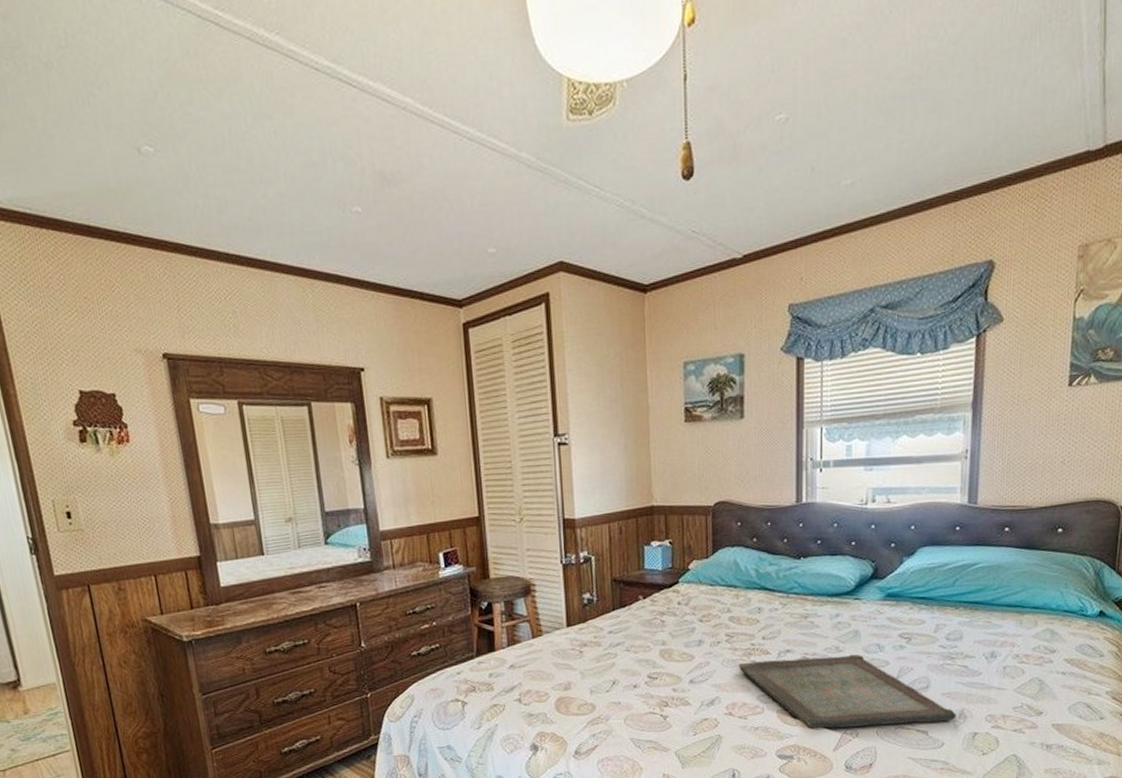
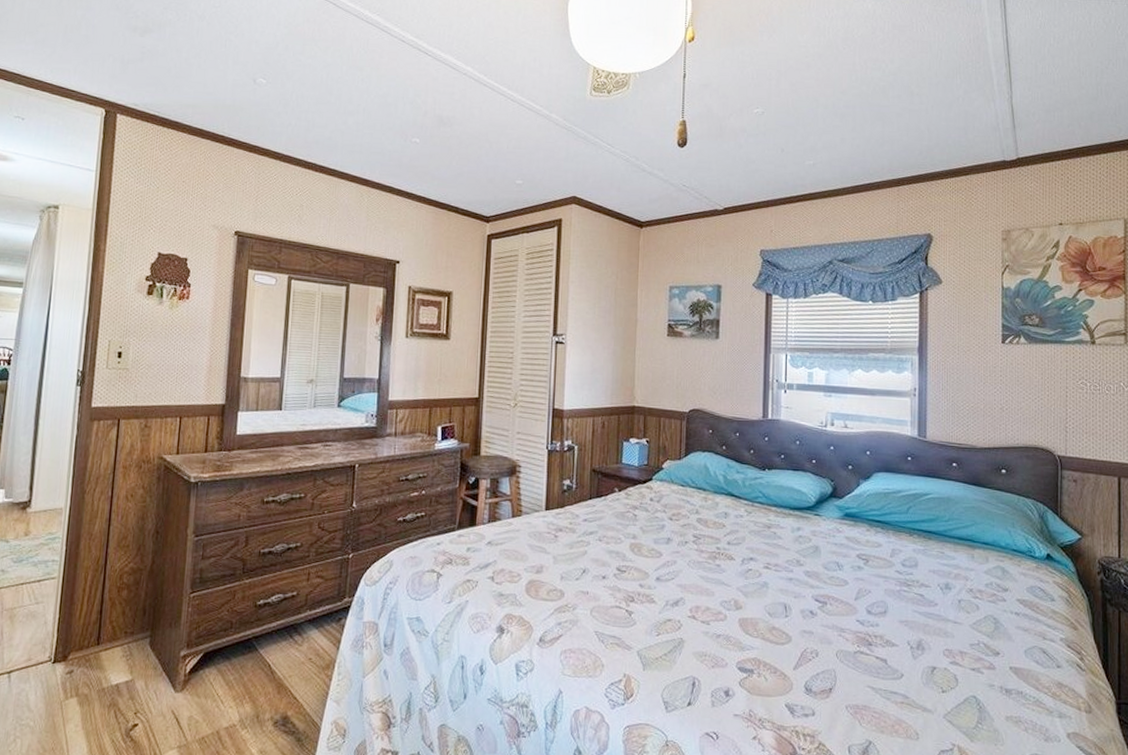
serving tray: present [738,654,957,729] -> none [704,565,915,651]

